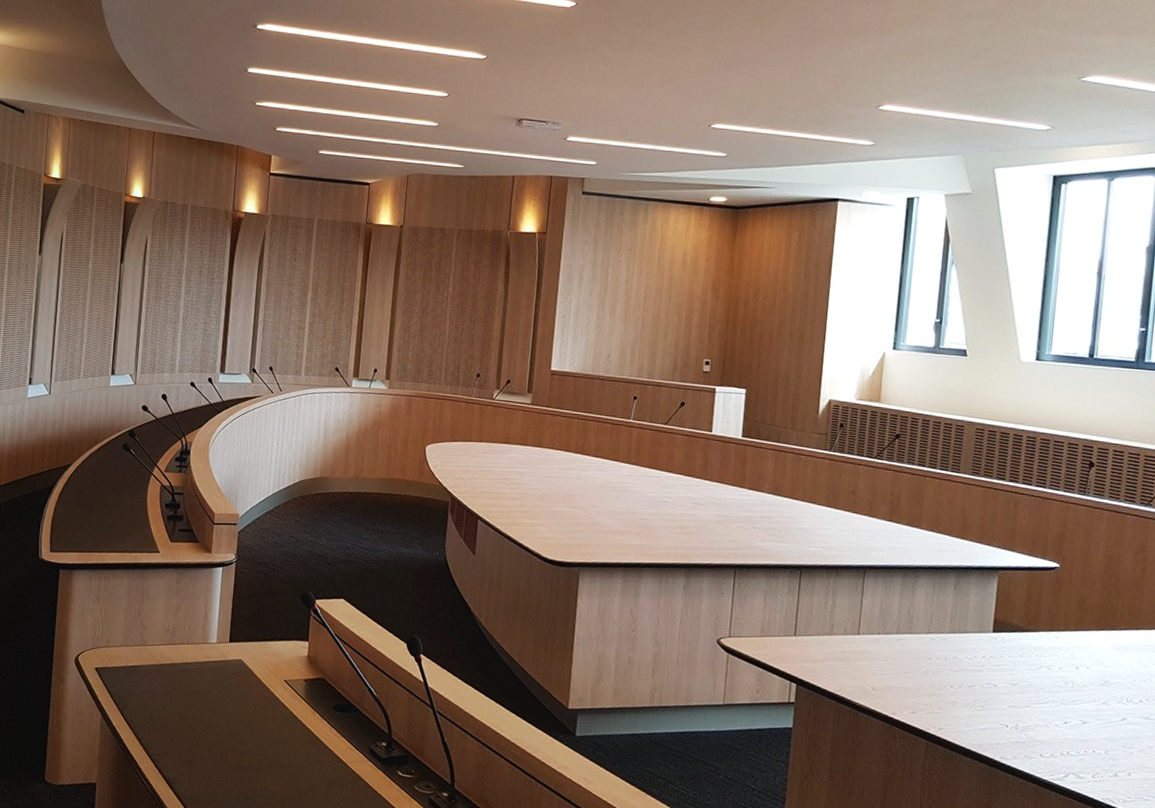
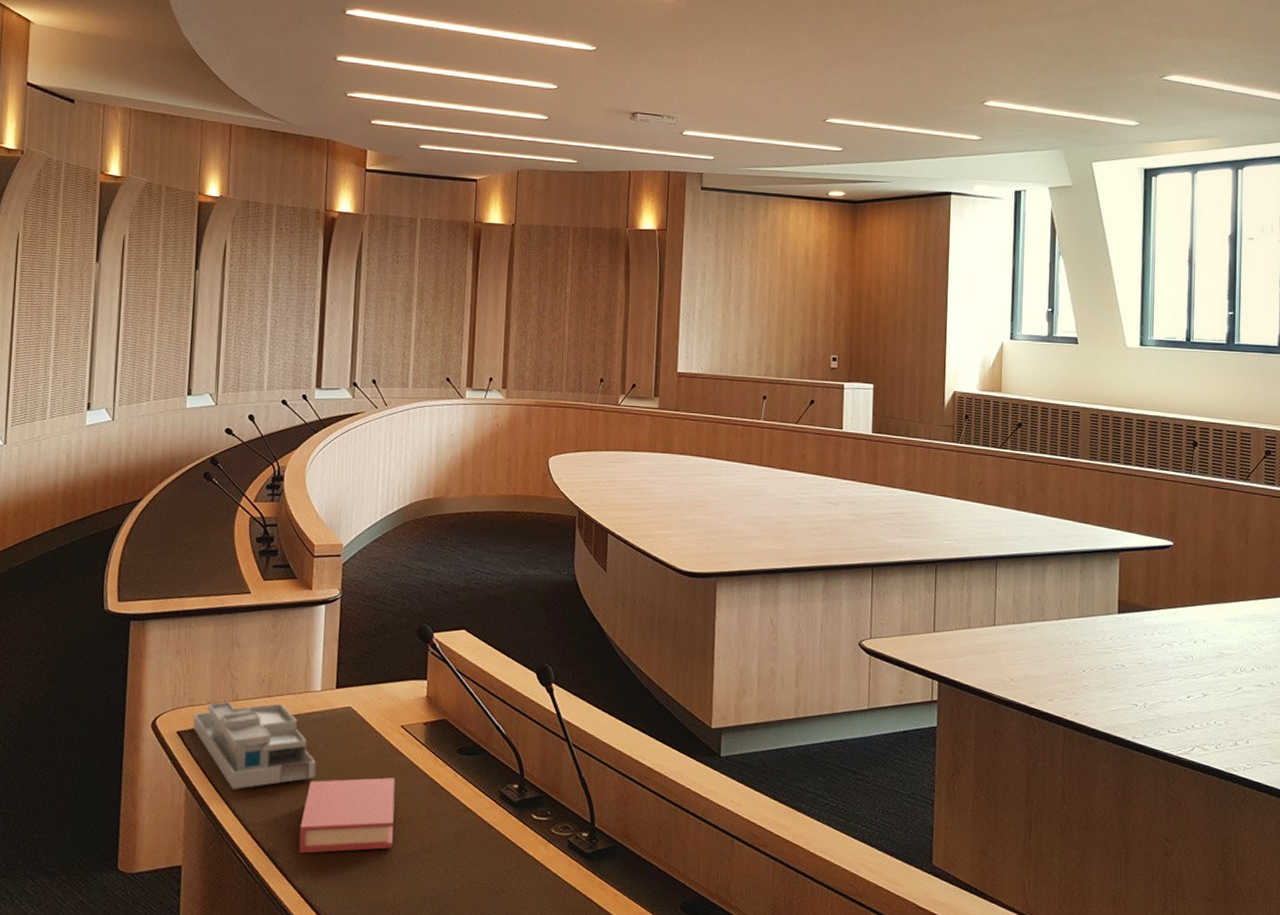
desk organizer: none [108,645,210,723] -> present [192,701,316,789]
book: none [193,721,278,788] -> present [298,777,396,854]

